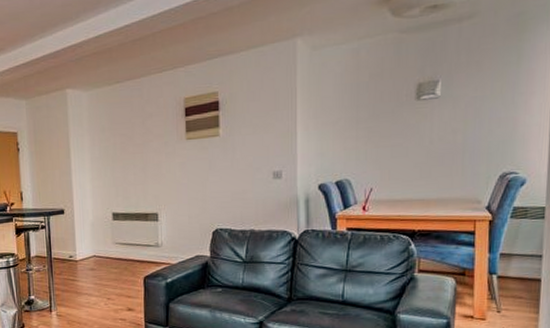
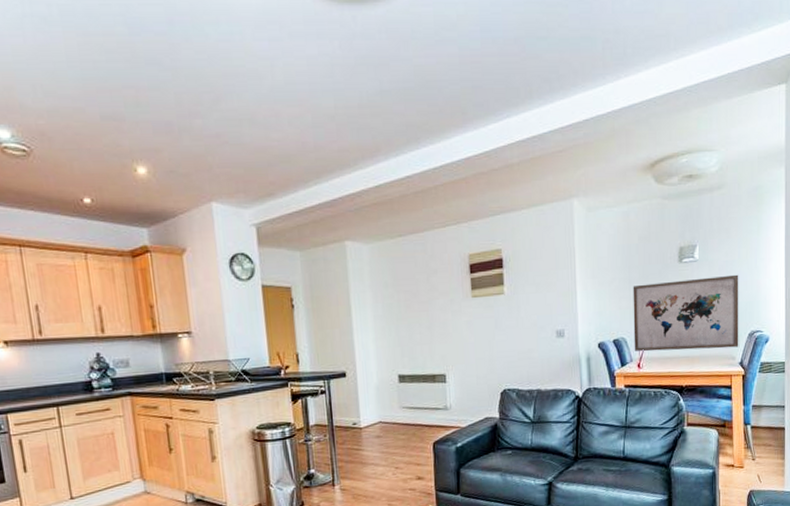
wall art: none [359,111,491,194] -> present [633,274,739,352]

